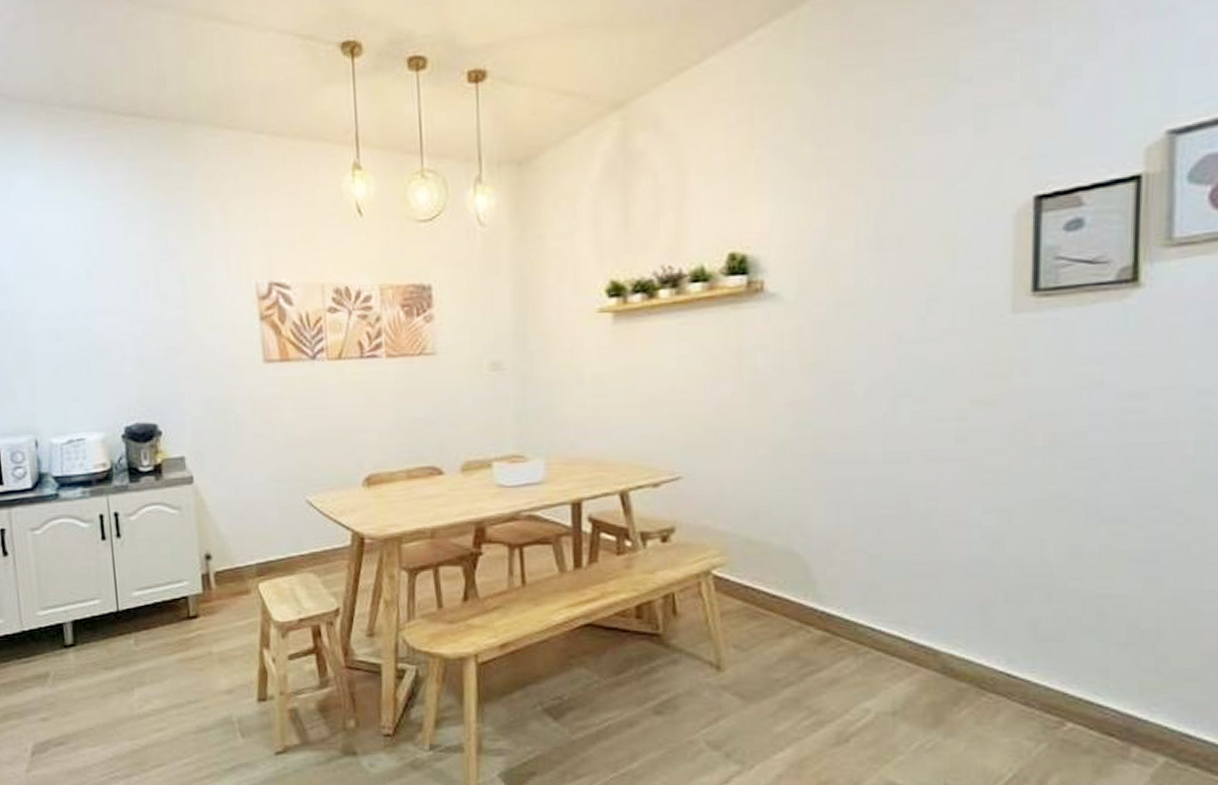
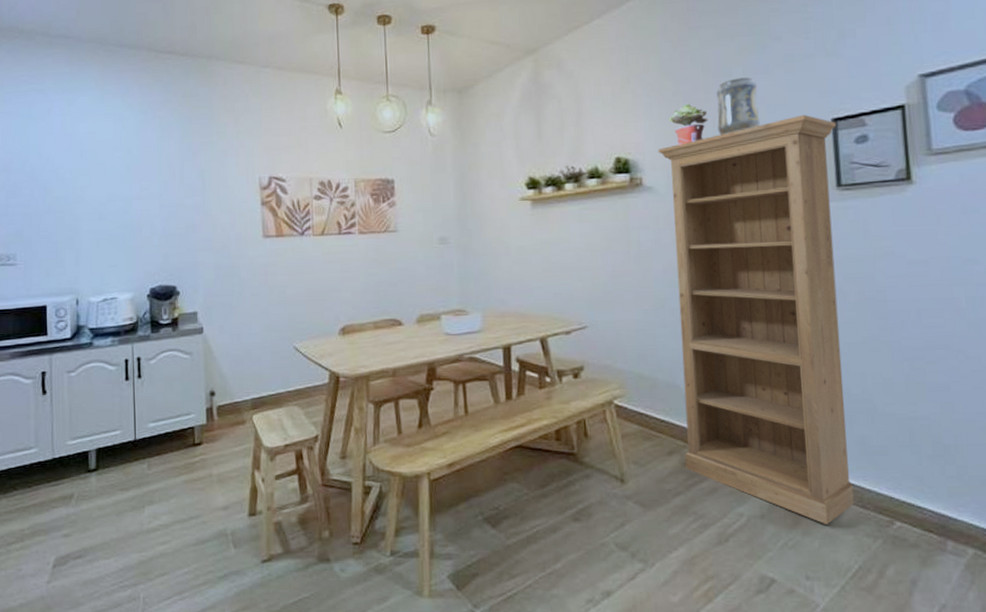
bookshelf: none [787,190,1040,724] -> present [658,114,855,524]
potted plant: none [805,176,860,236] -> present [668,103,708,145]
decorative vase: none [873,137,934,221] -> present [715,77,761,135]

